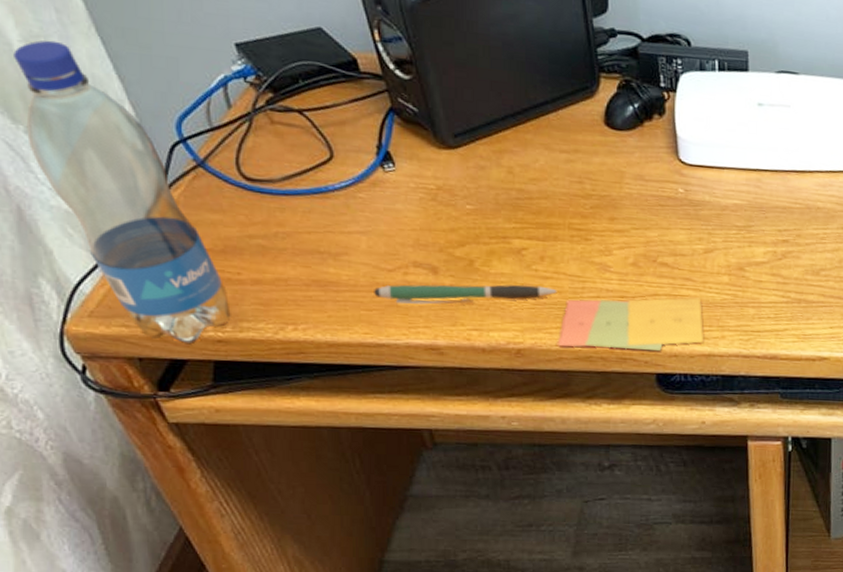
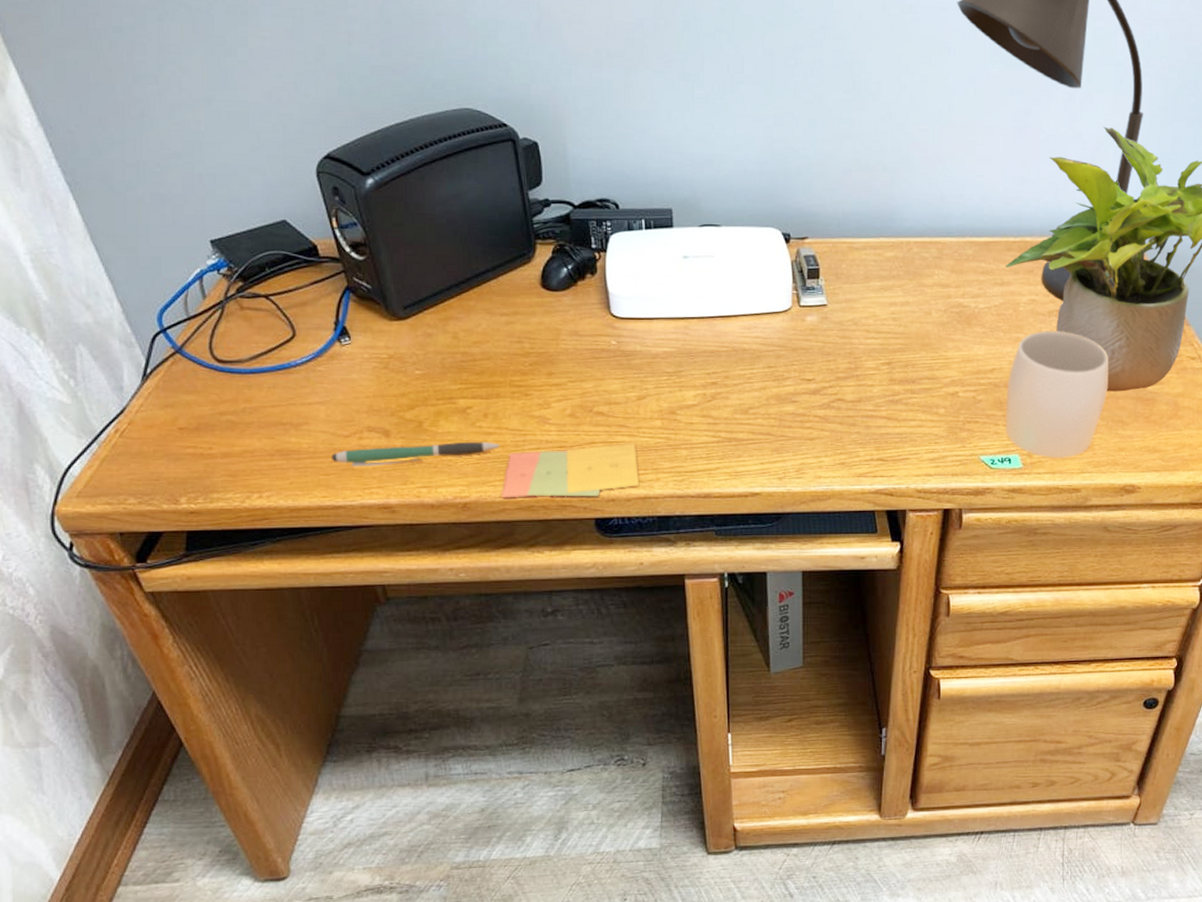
bottle: present [13,40,231,345] -> none [20,251,203,517]

